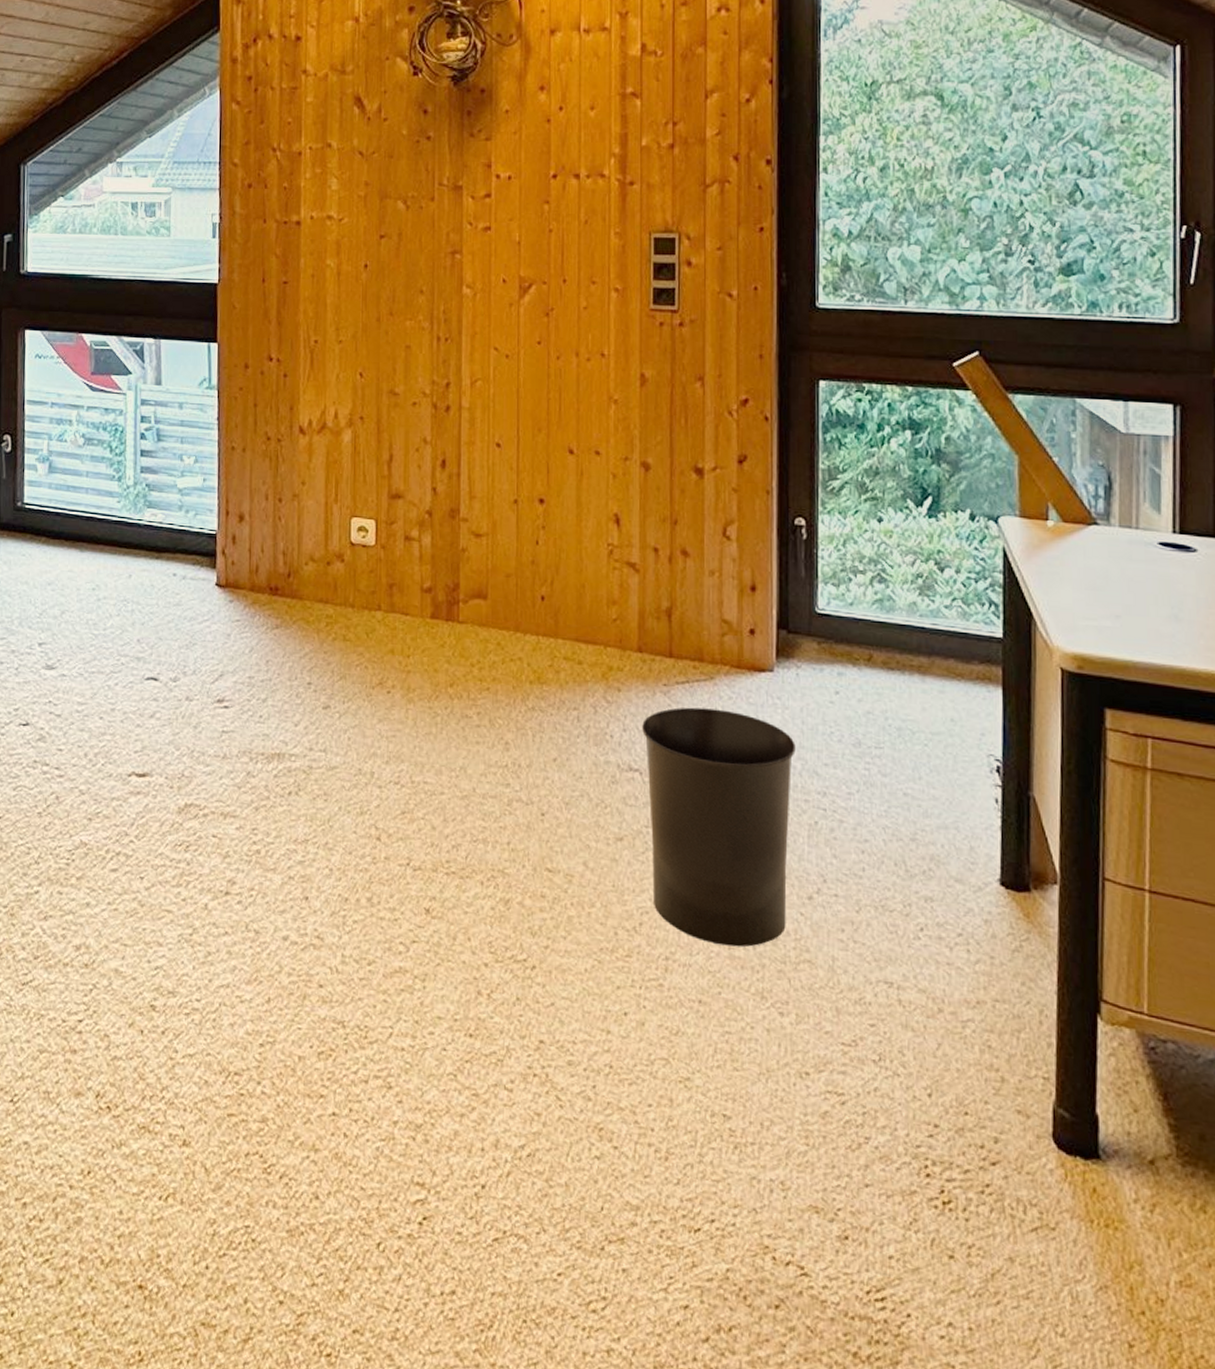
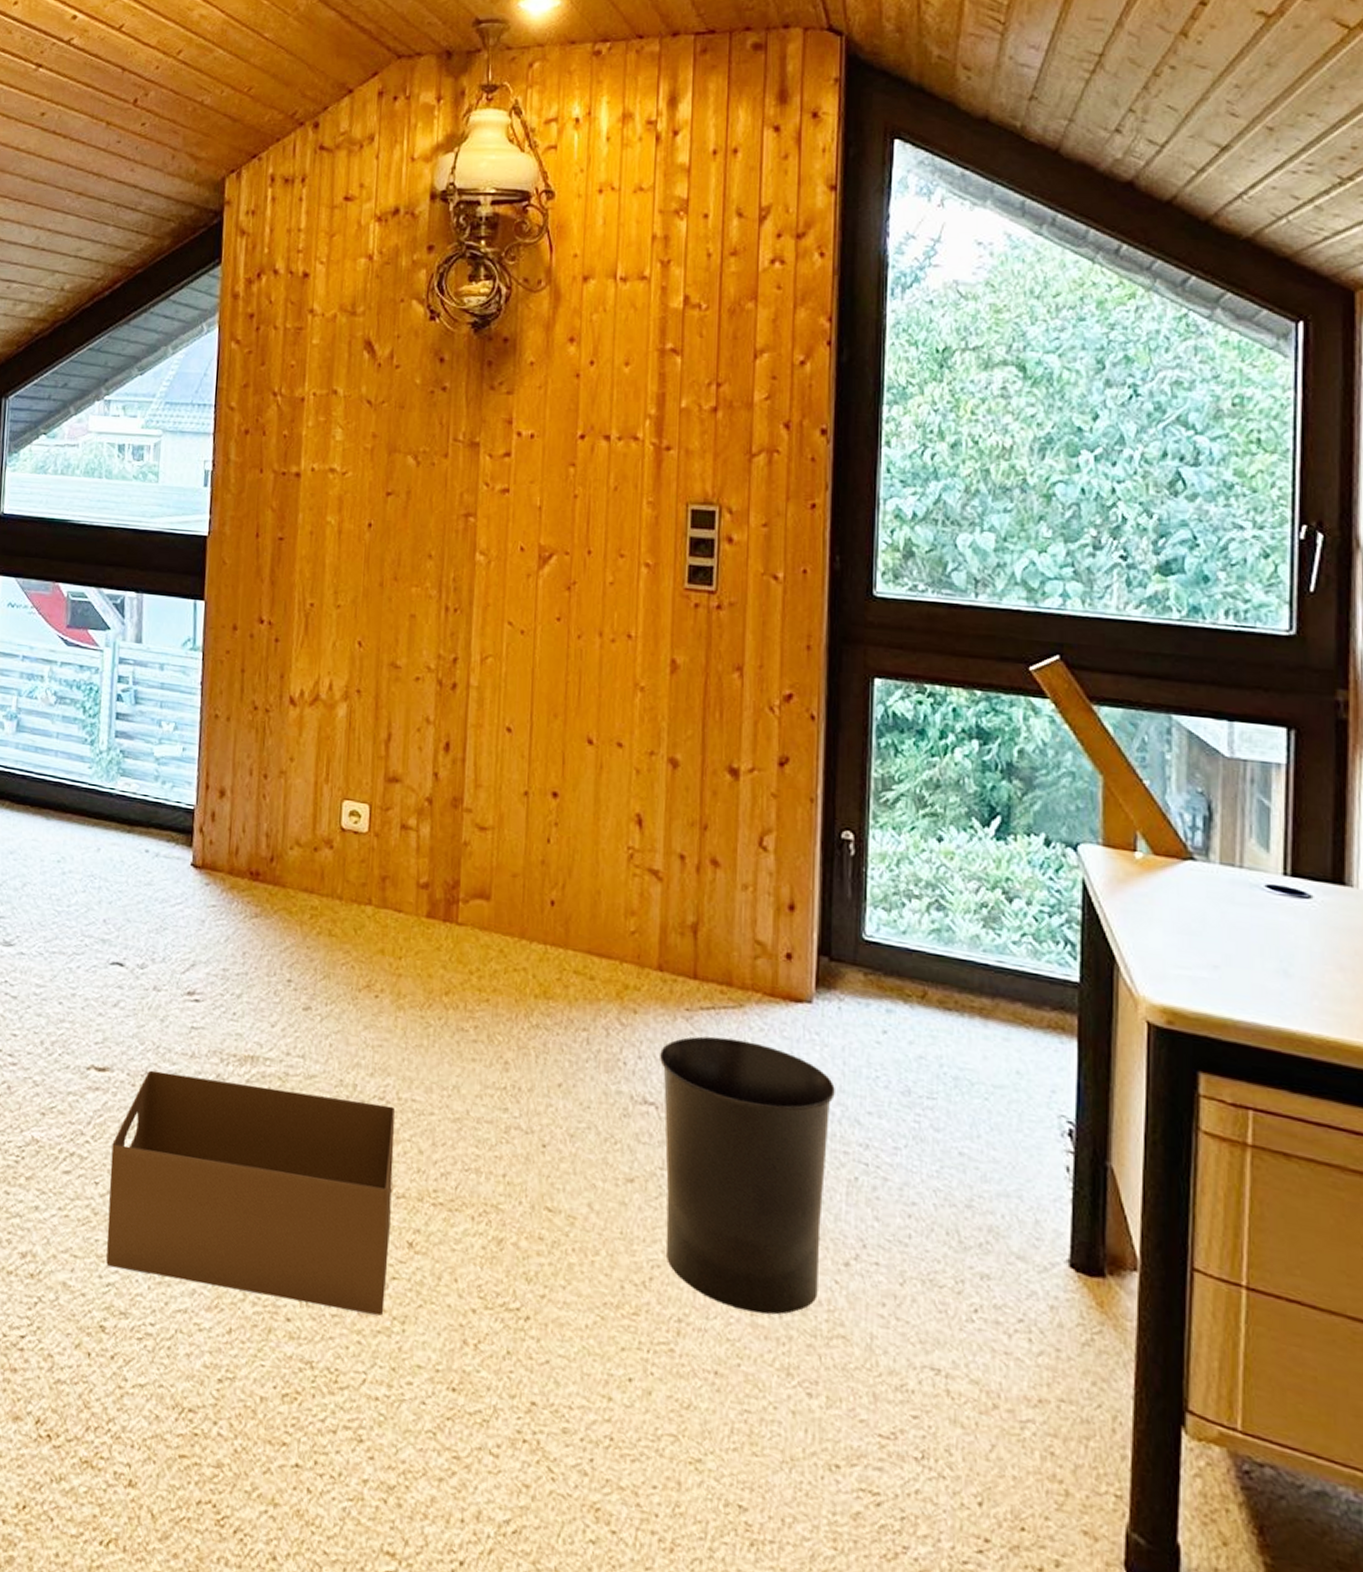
storage basket: none [153,772,410,976] -> present [106,1070,395,1316]

